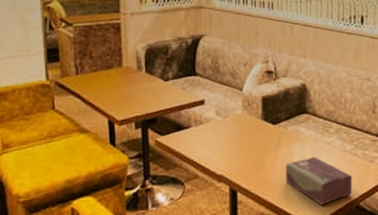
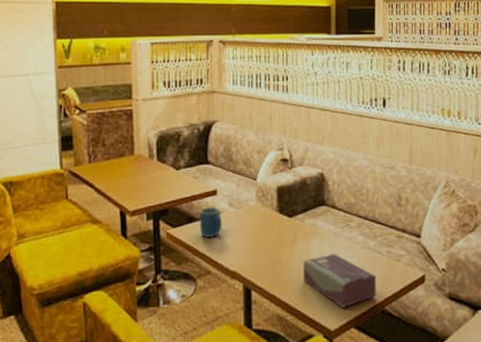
mug: none [187,116,209,145] -> present [199,207,222,239]

